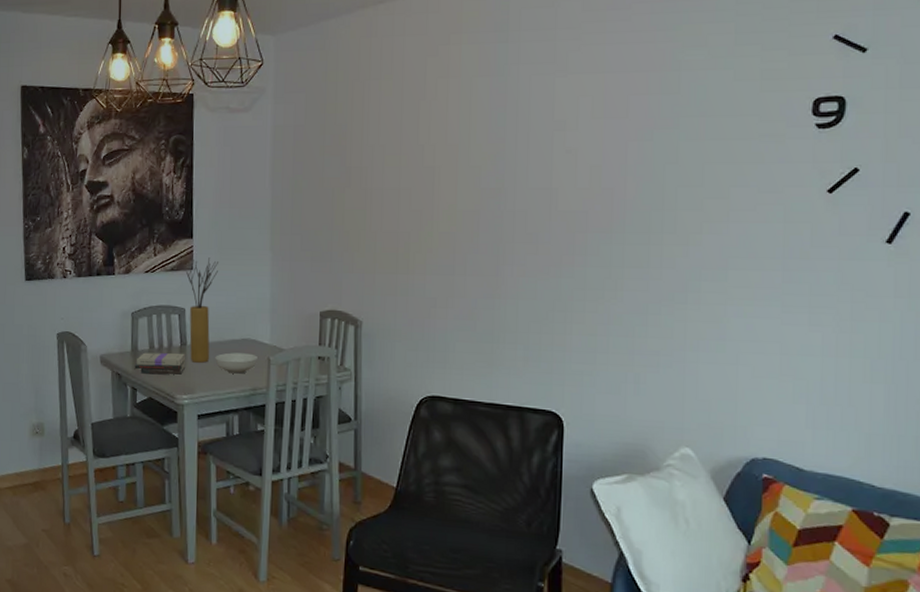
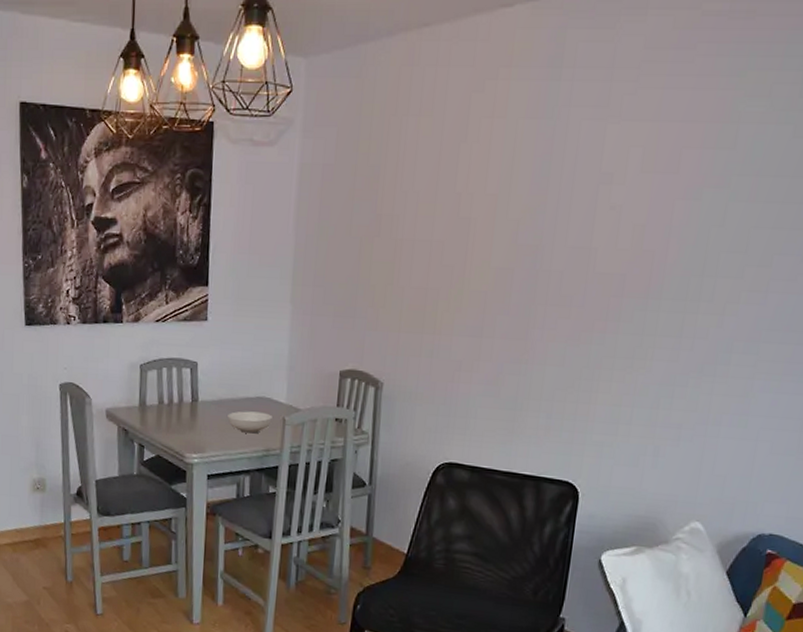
books: present [134,352,186,375] -> none [142,407,197,432]
vase: present [186,257,218,363] -> none [200,308,235,421]

